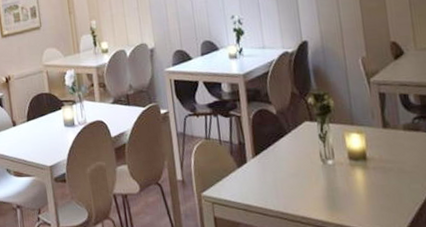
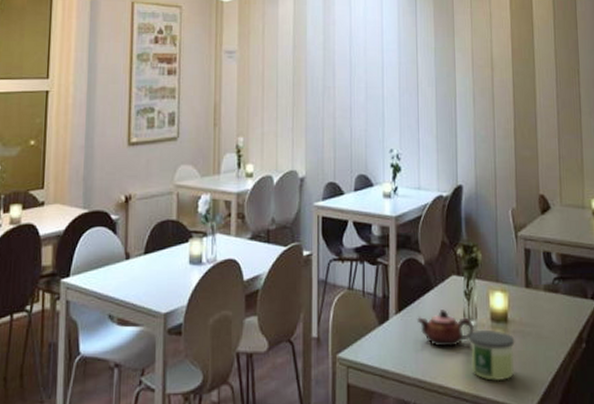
teapot: none [274,152,334,185] -> present [417,310,475,348]
candle: none [327,167,378,212] -> present [469,329,515,382]

